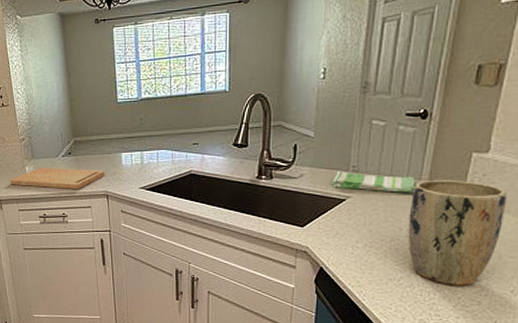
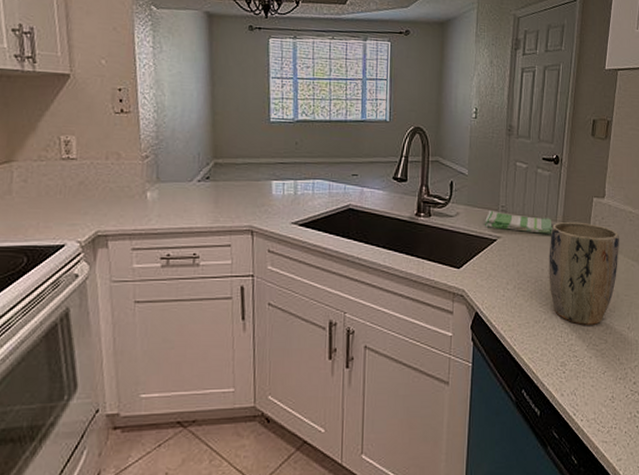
cutting board: present [9,168,105,189] -> none [122,194,251,223]

